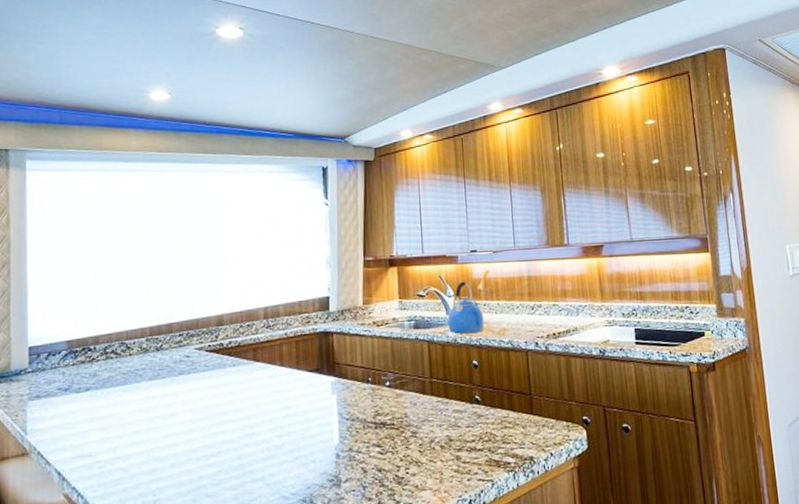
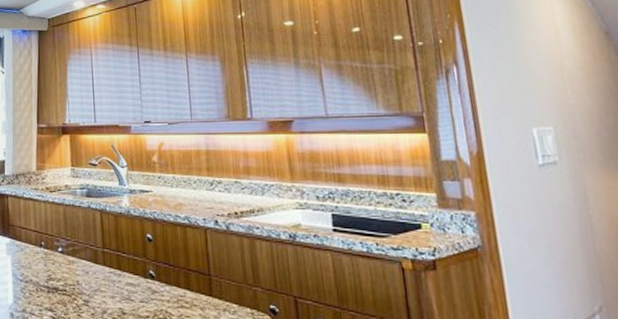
kettle: present [447,281,485,334] -> none [120,152,159,206]

